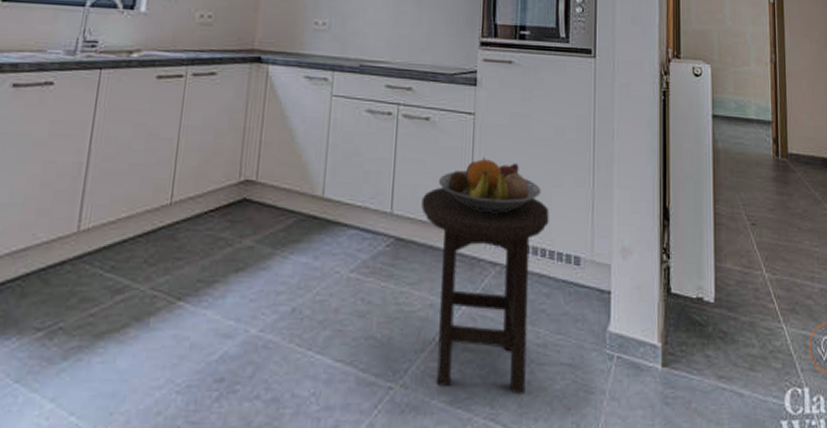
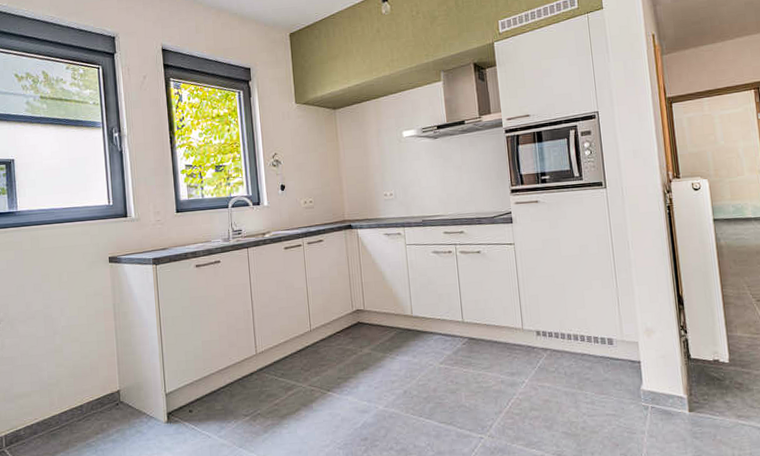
stool: present [421,186,549,395] -> none [483,299,584,437]
fruit bowl: present [438,156,541,212] -> none [494,274,575,313]

